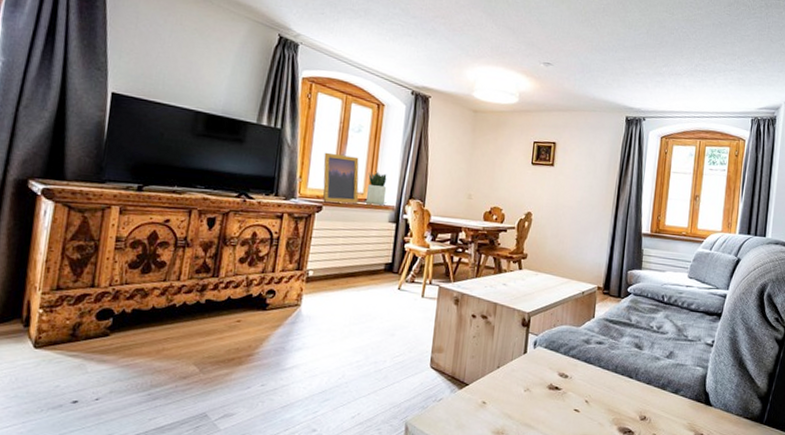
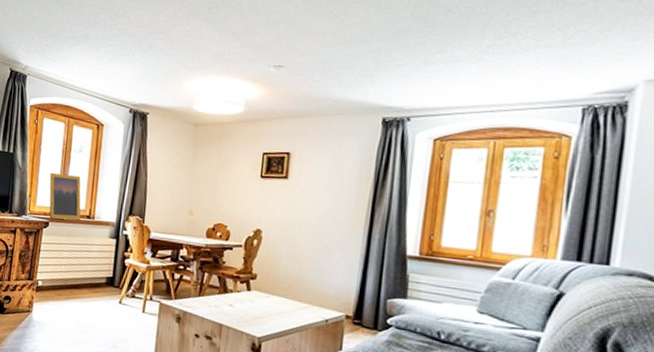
planter: present [364,171,387,206] -> none [86,189,107,222]

